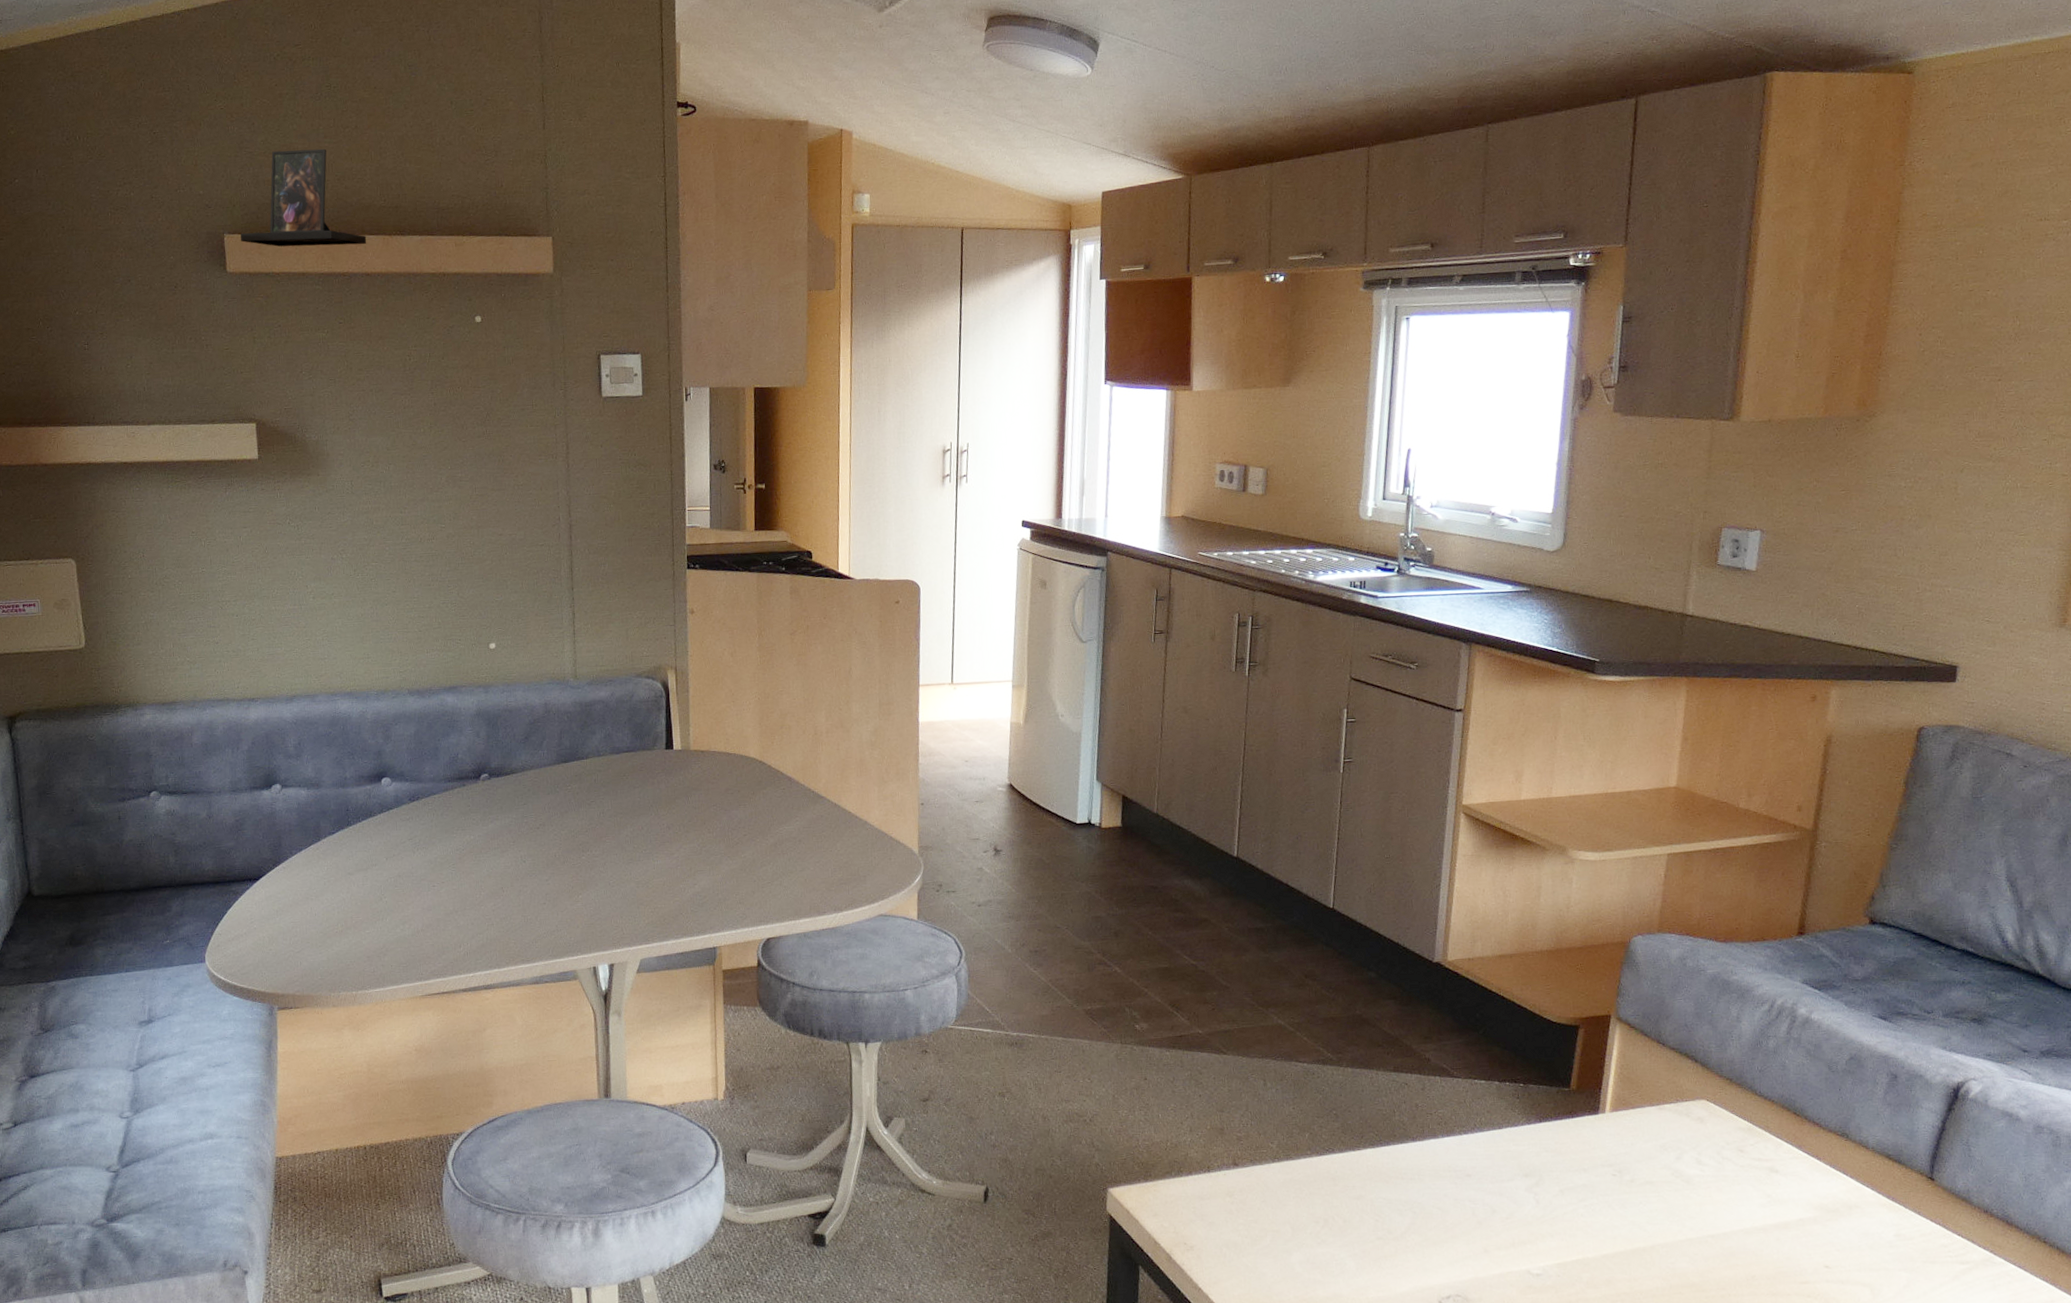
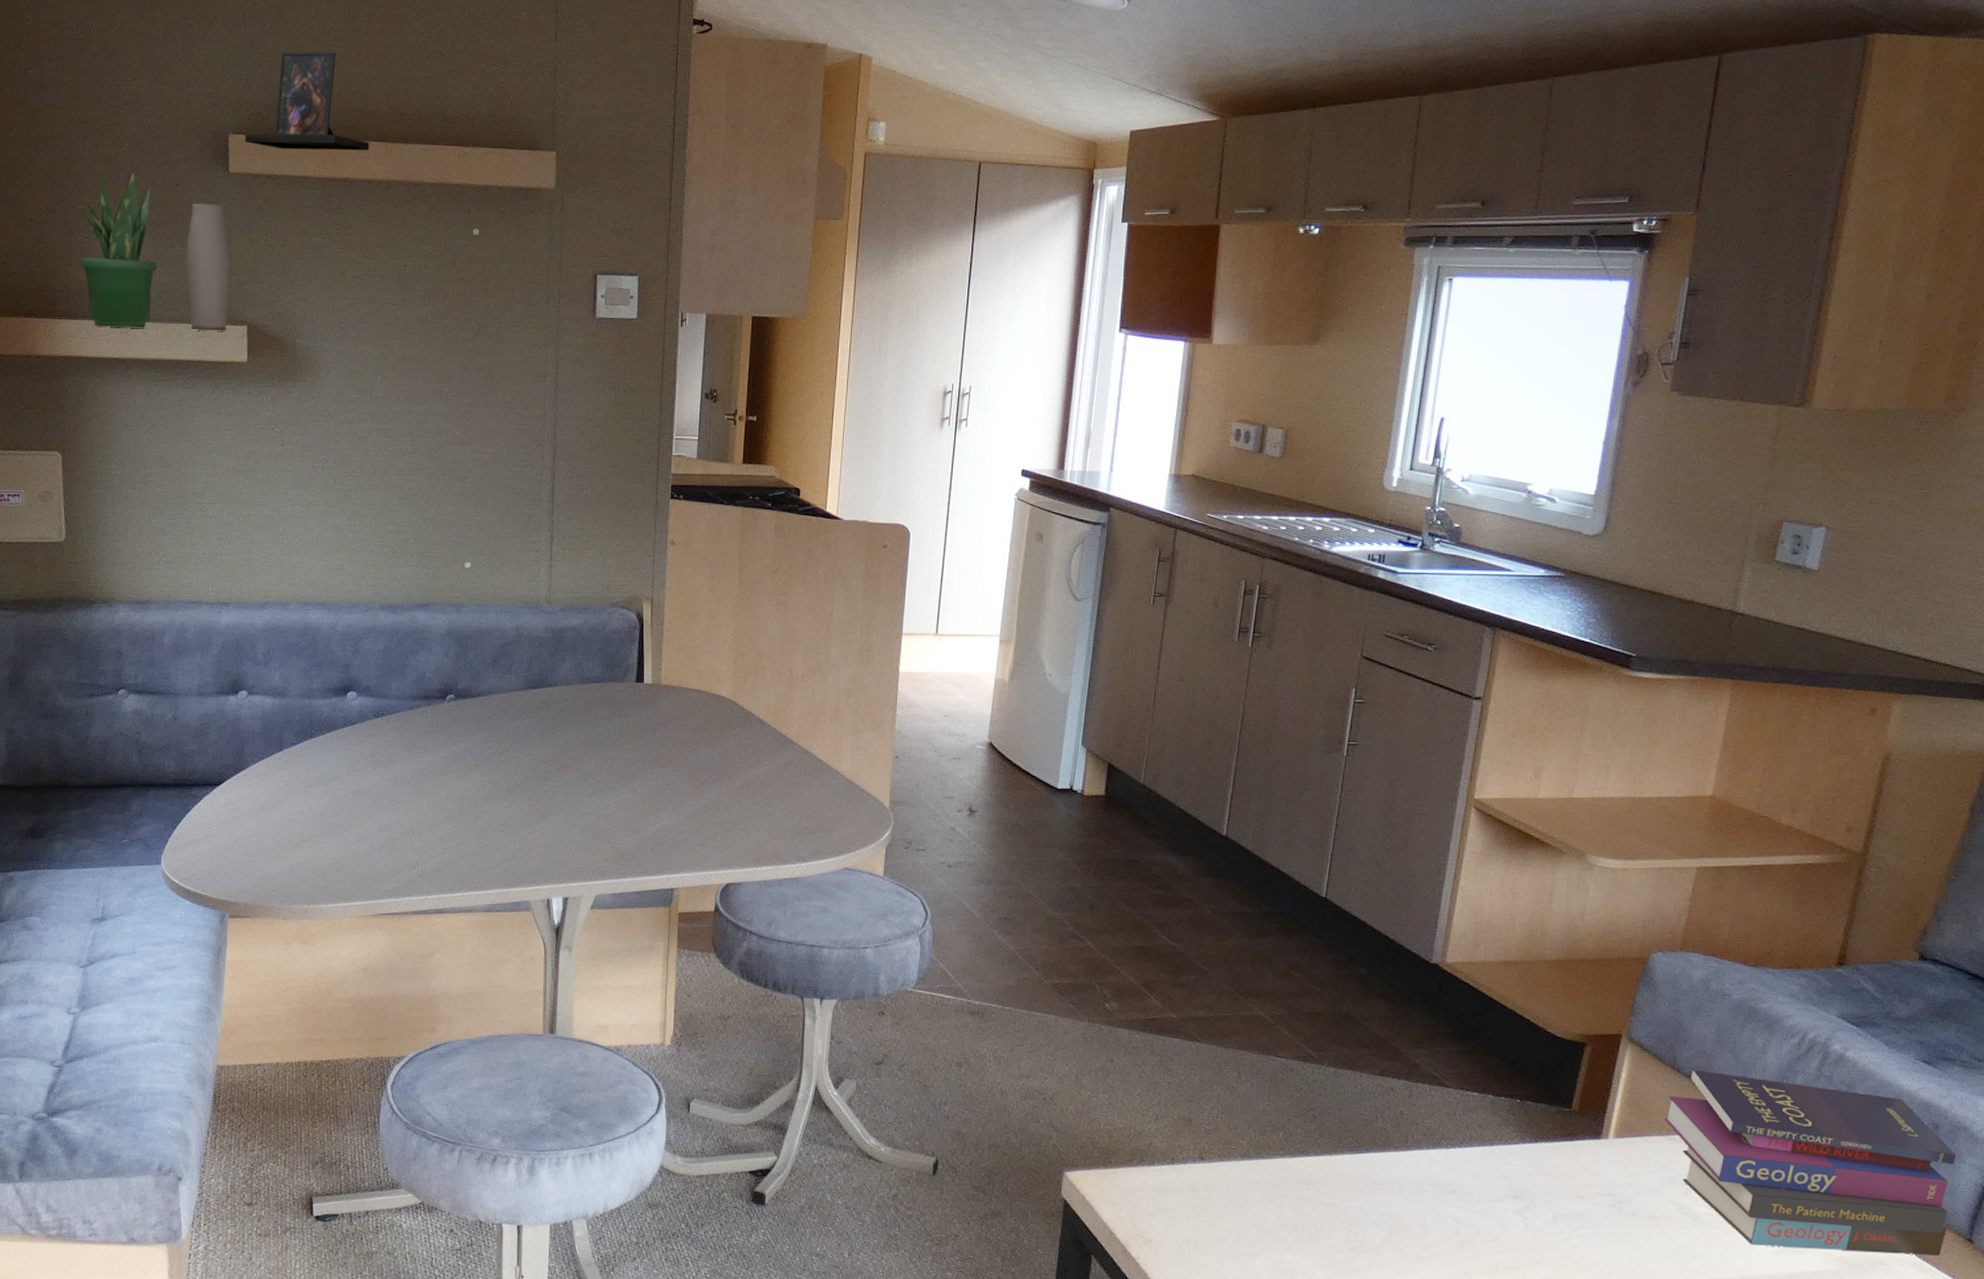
planter: none [79,276,160,432] -> present [81,171,156,328]
vase: none [188,304,236,431] -> present [185,203,231,331]
books: none [1653,1042,1915,1201] -> present [1664,1069,1957,1257]

